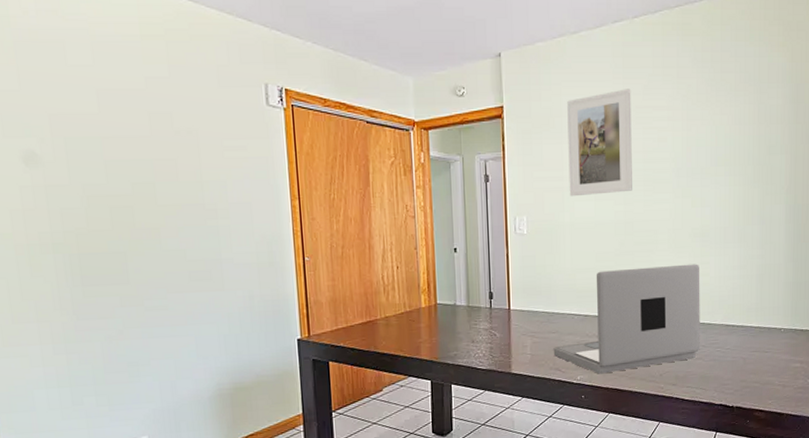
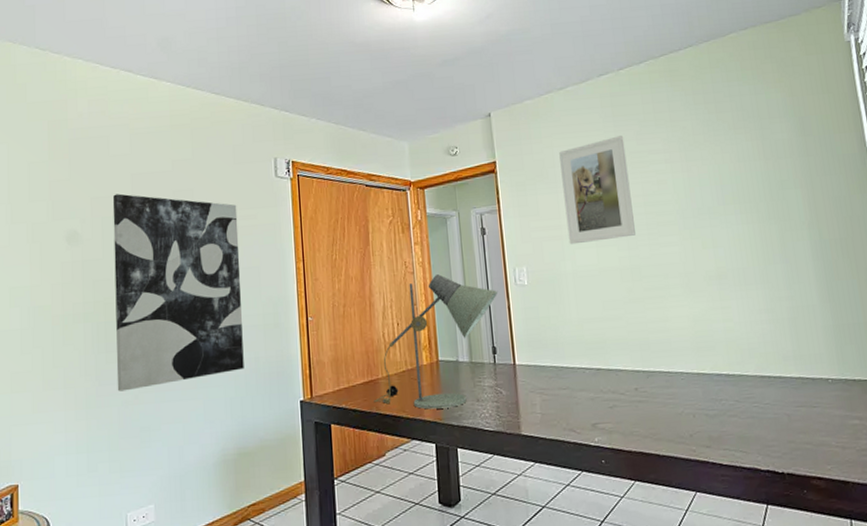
wall art: none [75,111,238,327] -> present [112,193,244,392]
desk lamp: none [372,220,498,349] -> present [374,274,498,410]
laptop: present [553,264,700,374] -> none [565,308,734,435]

